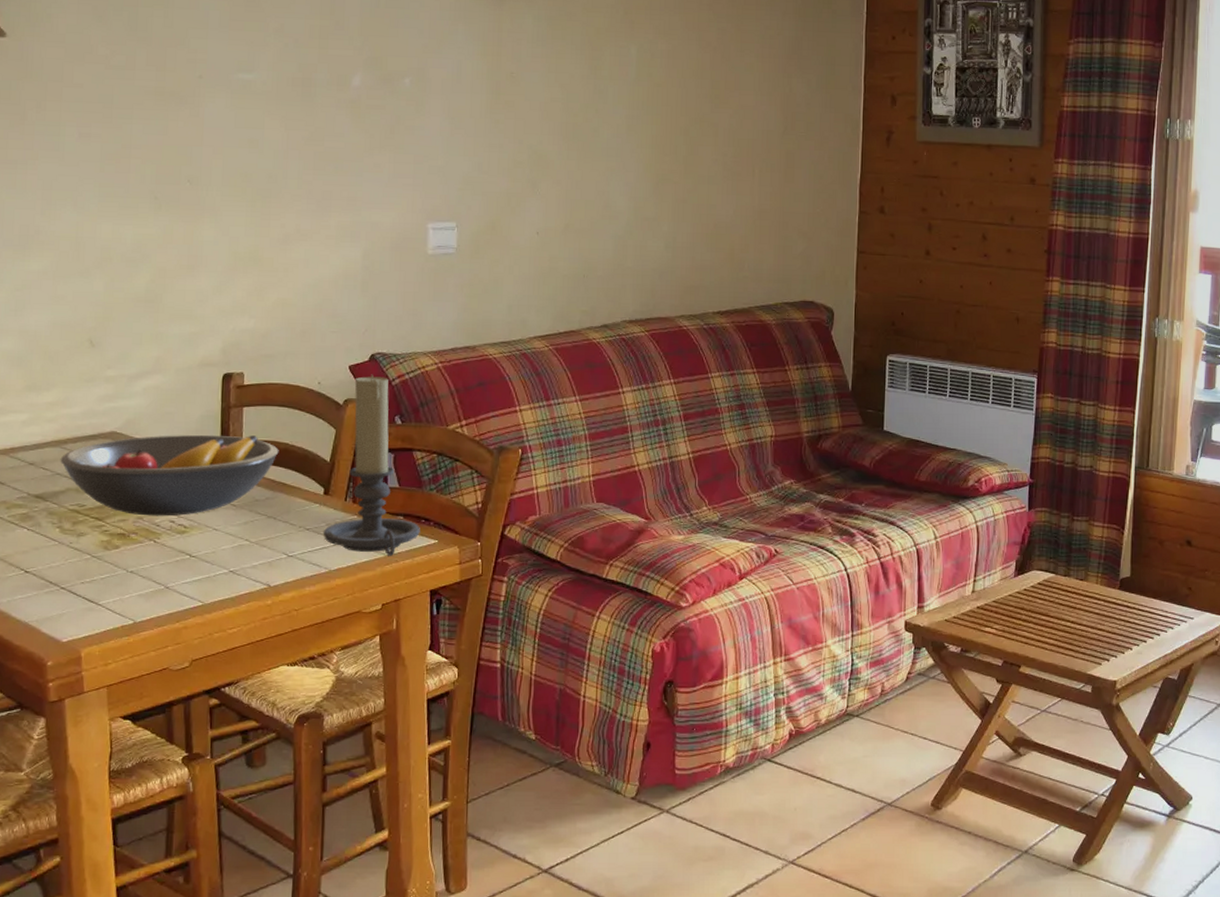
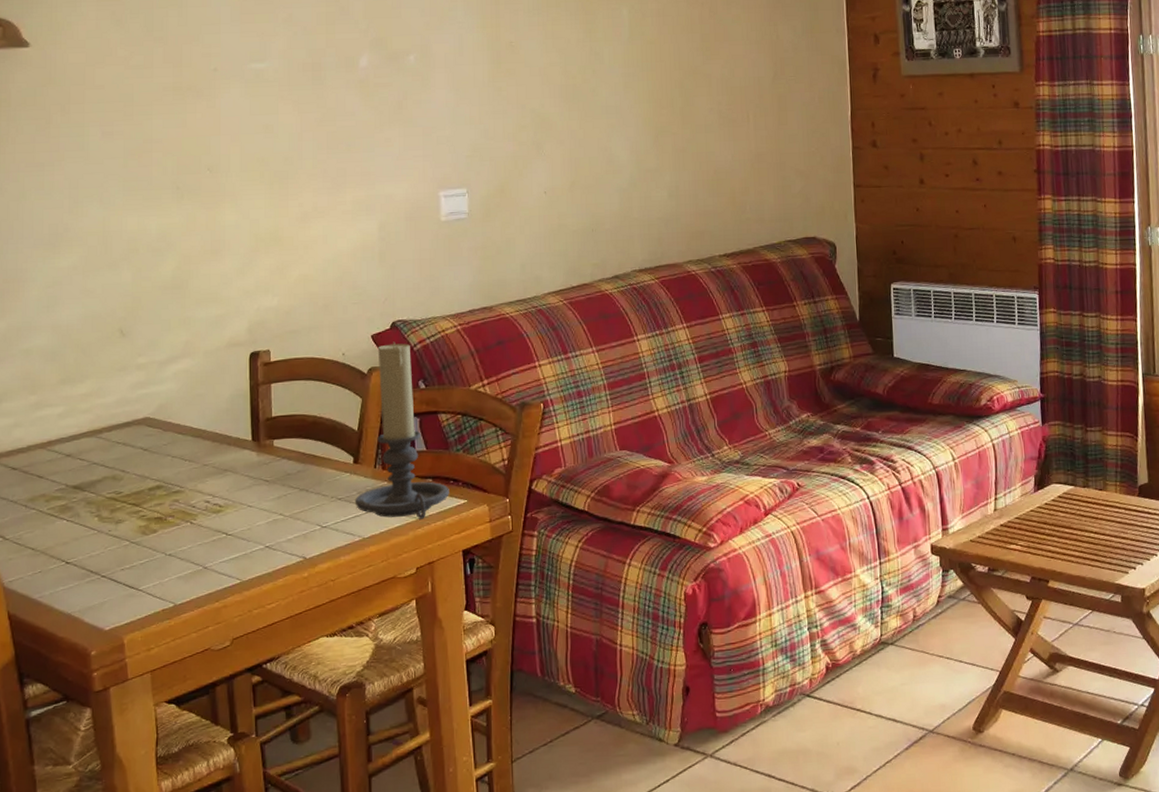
fruit bowl: present [60,434,279,516] -> none [96,410,308,498]

